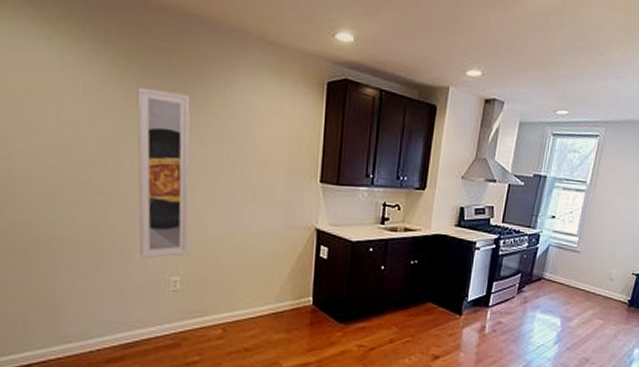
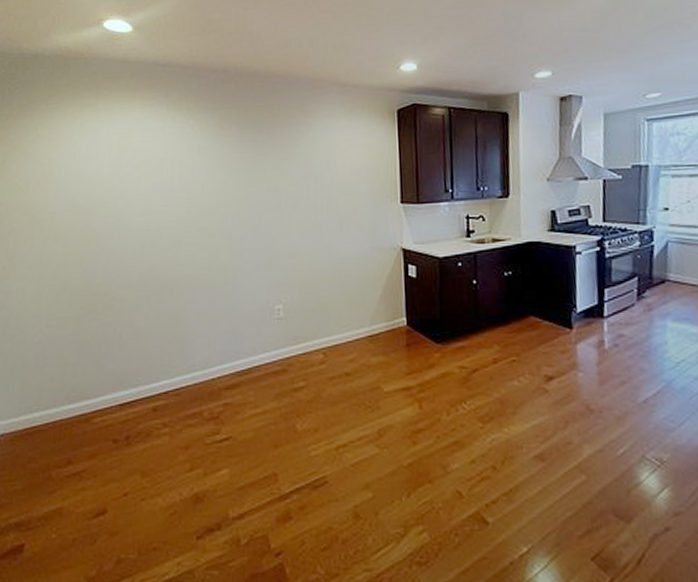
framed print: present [137,87,191,259] -> none [239,141,287,290]

